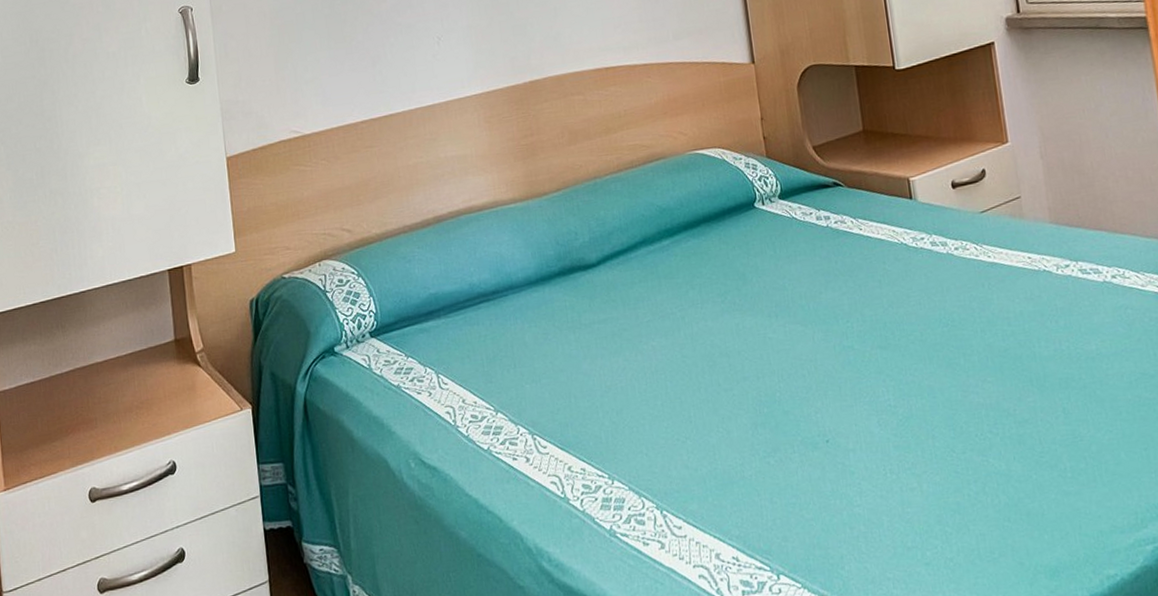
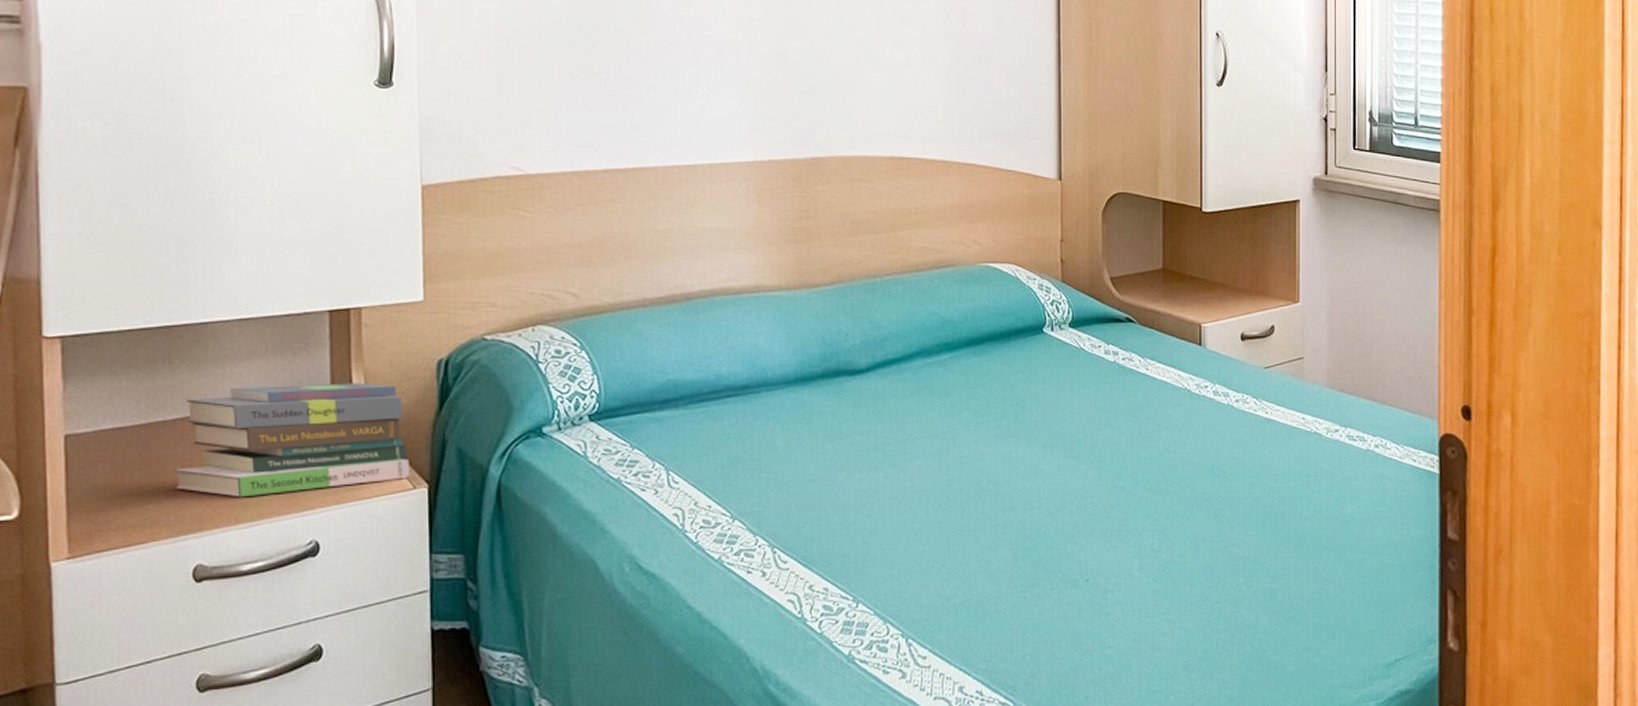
books: none [71,325,237,430] -> present [175,383,409,498]

